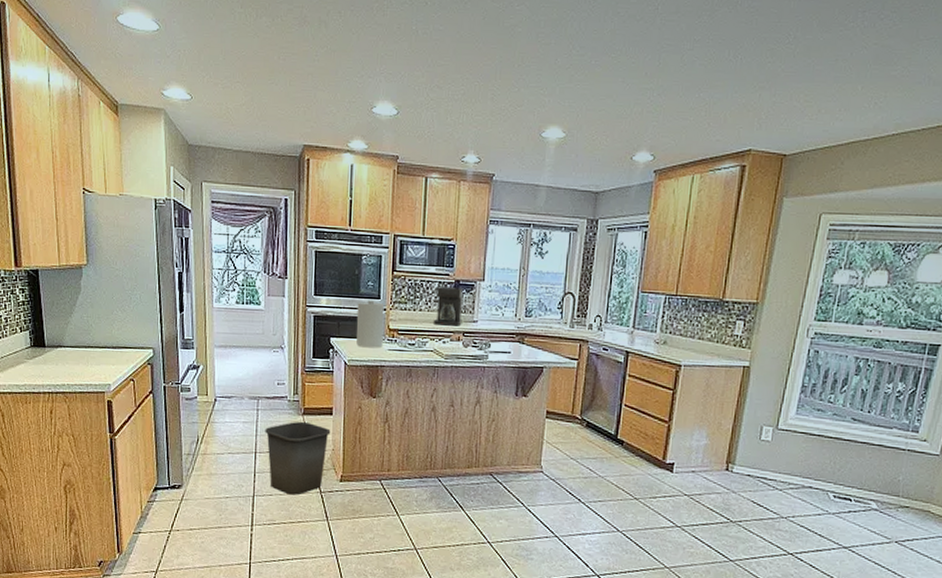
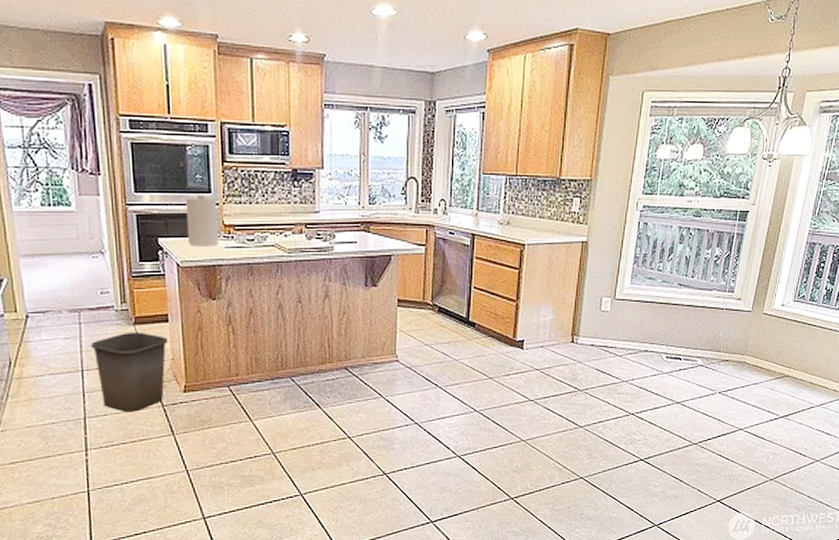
coffee maker: present [433,285,463,326] -> none [271,175,303,218]

